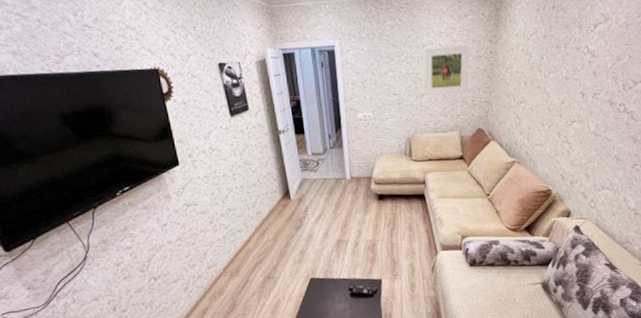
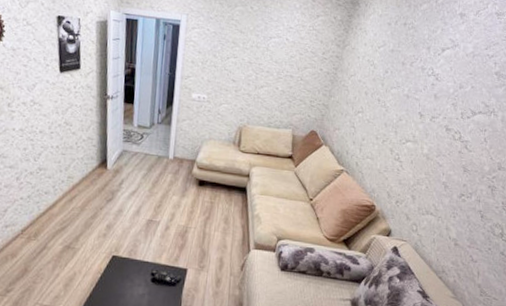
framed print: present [424,45,469,96] -> none [264,41,316,93]

